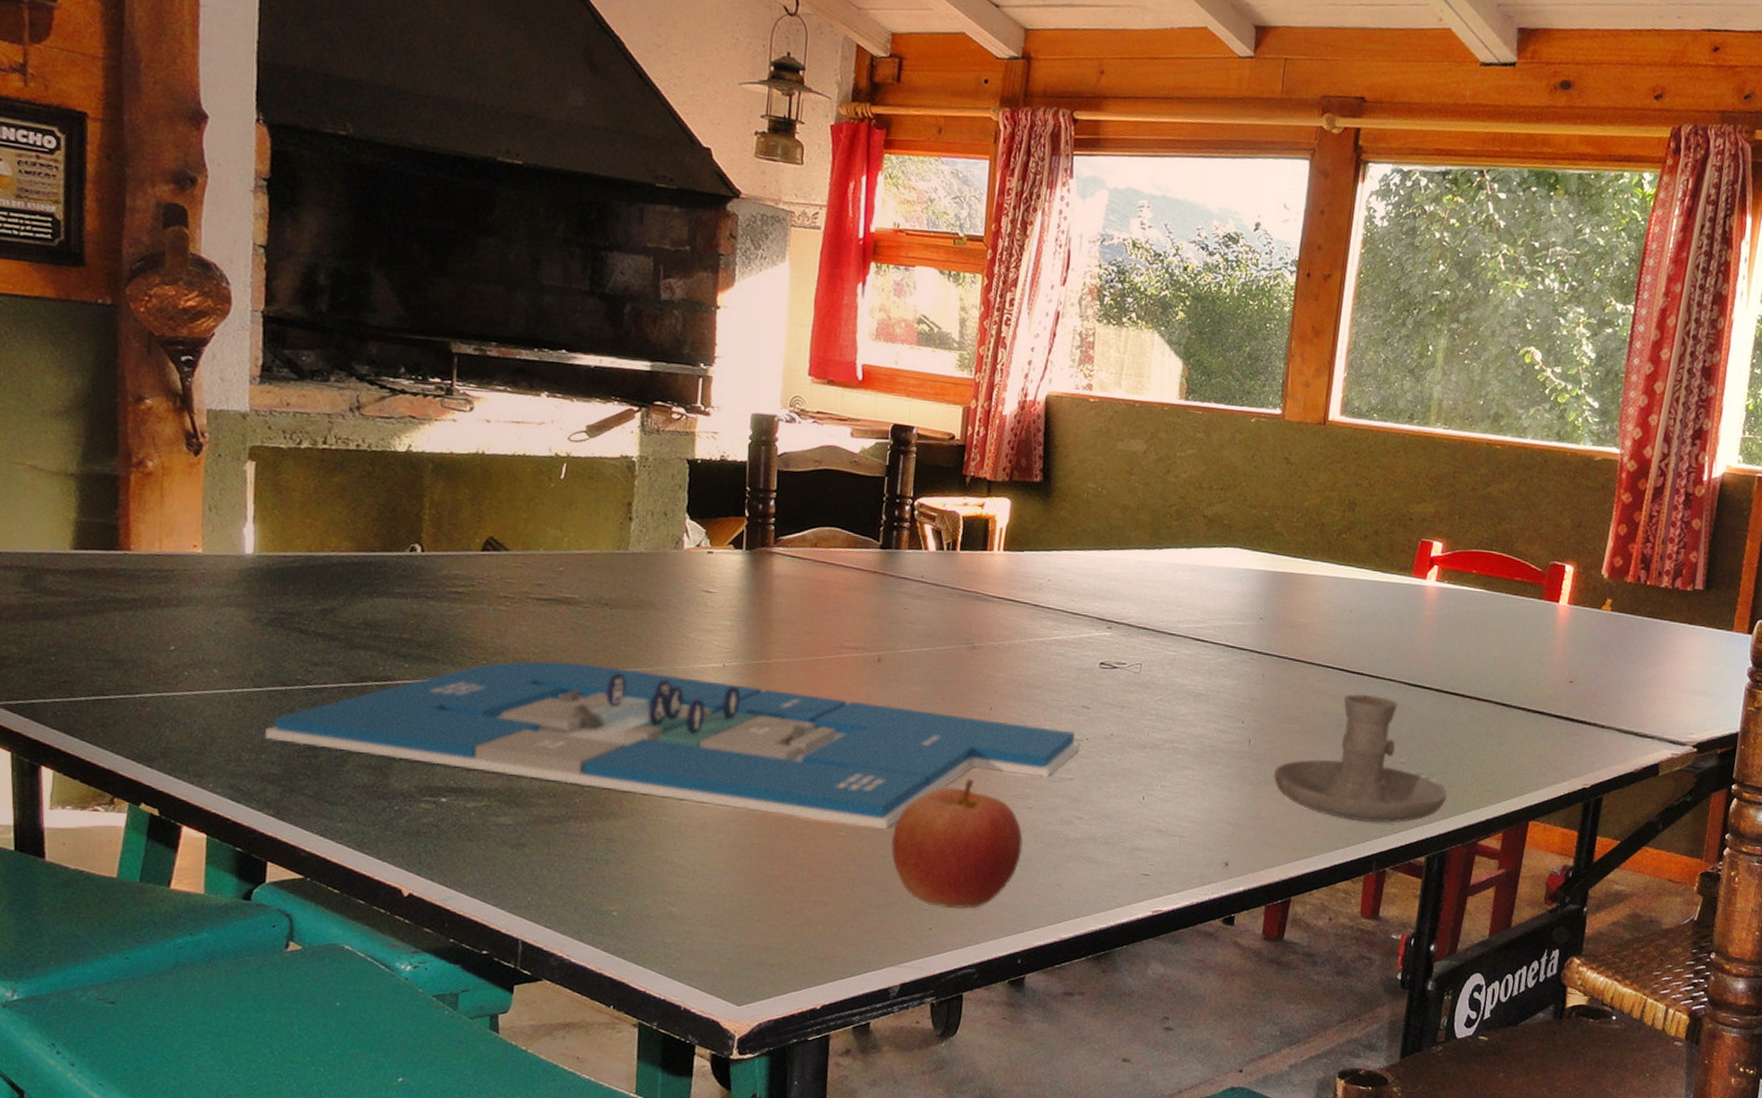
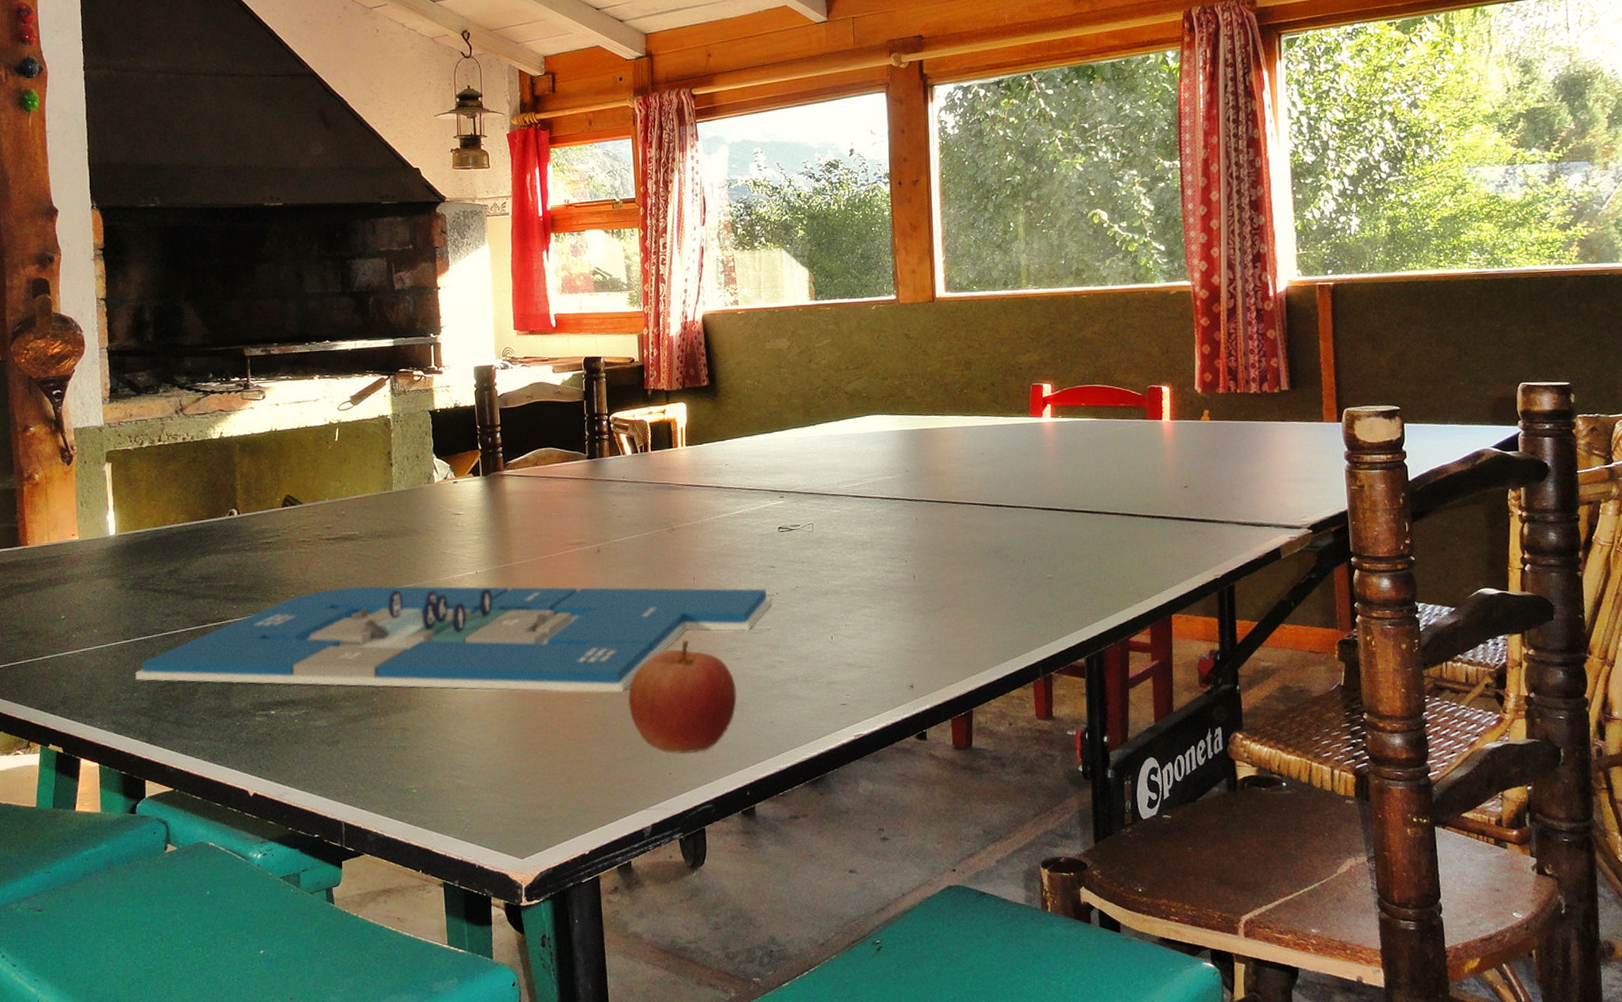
candle holder: present [1273,693,1447,824] -> none [939,523,1094,635]

